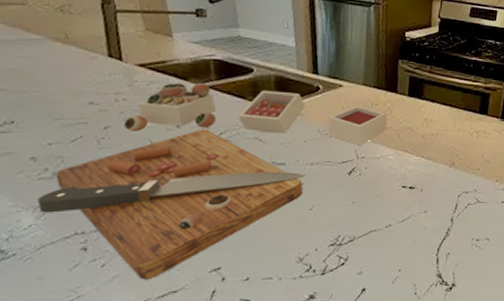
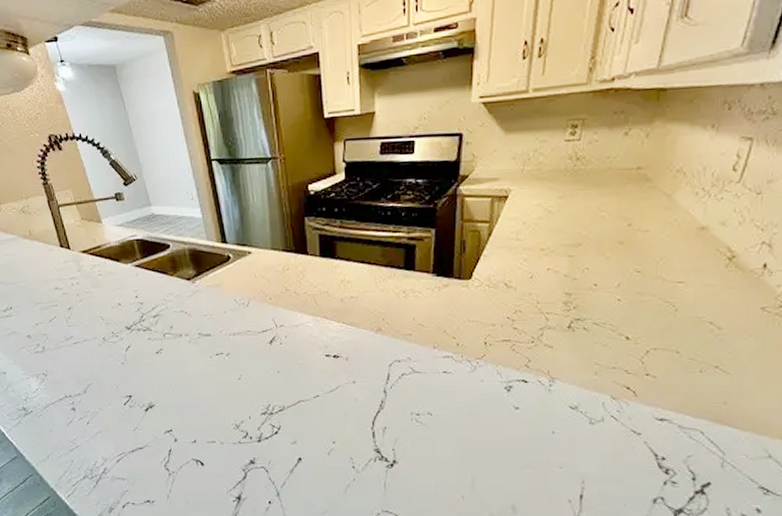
cutting board: present [37,83,388,280] -> none [38,263,302,437]

